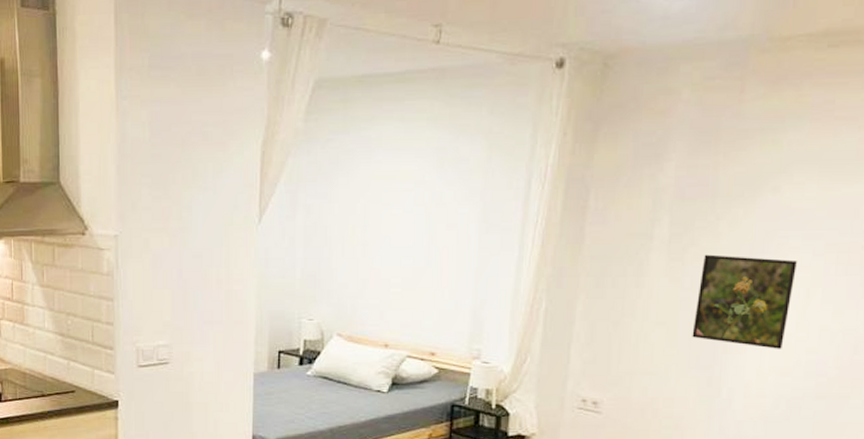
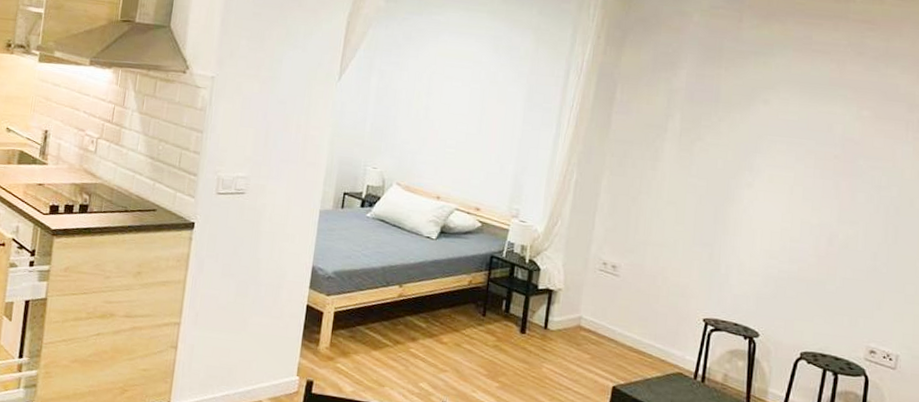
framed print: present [692,254,797,349] -> none [697,149,783,236]

